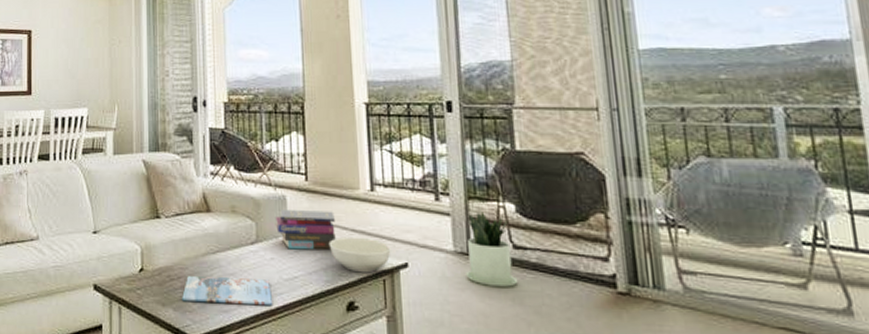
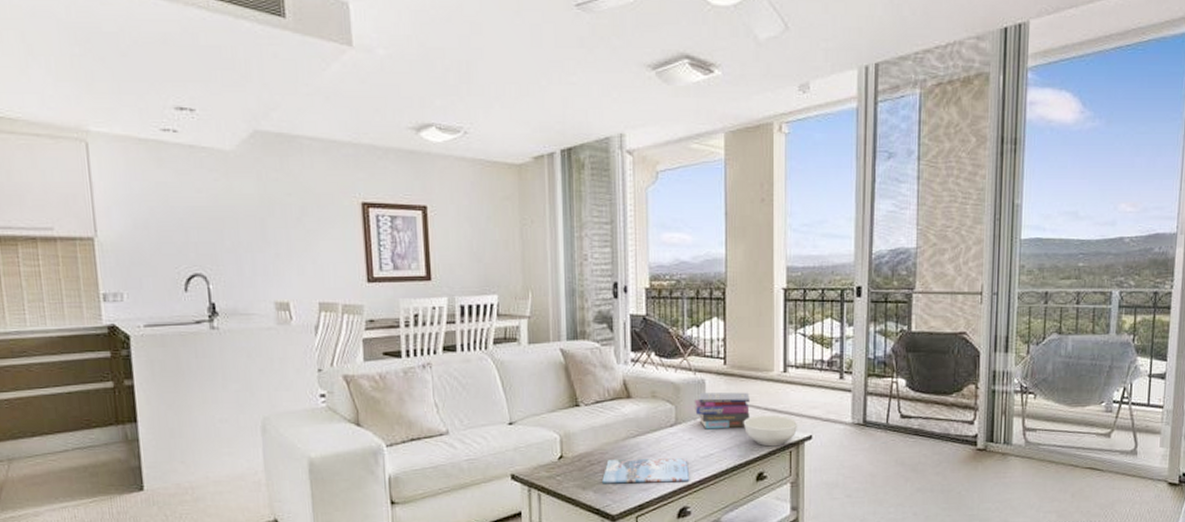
planter: present [465,211,519,287] -> none [860,387,902,451]

